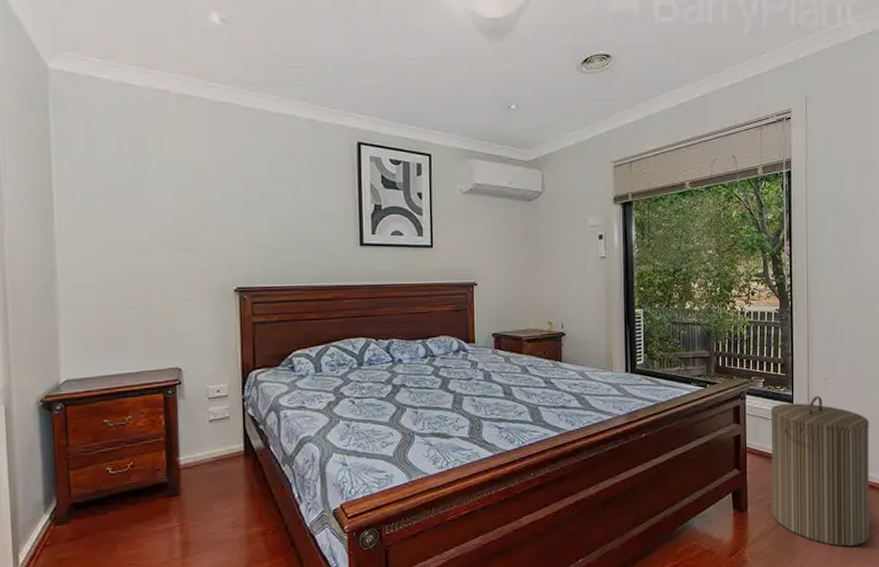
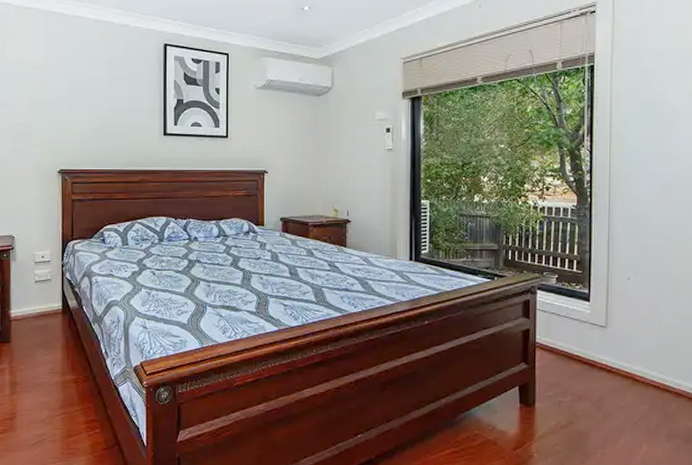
laundry hamper: present [770,395,870,547] -> none [562,295,679,454]

